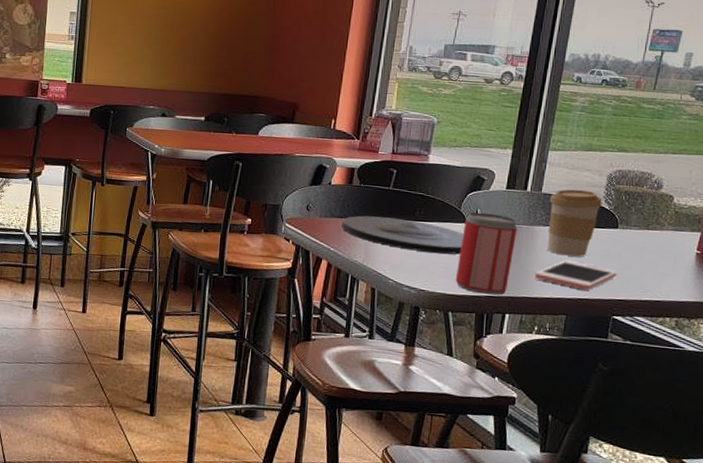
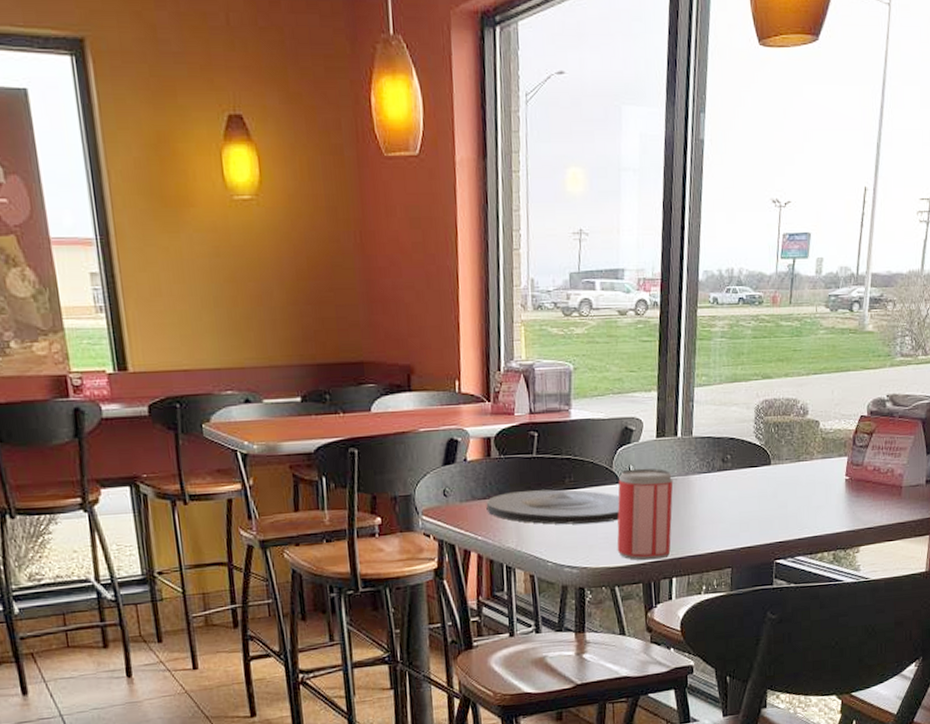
cell phone: present [534,260,617,291] -> none [696,508,775,538]
coffee cup: present [547,189,602,257] -> none [701,427,753,504]

